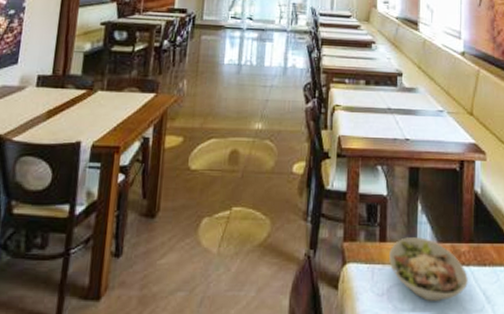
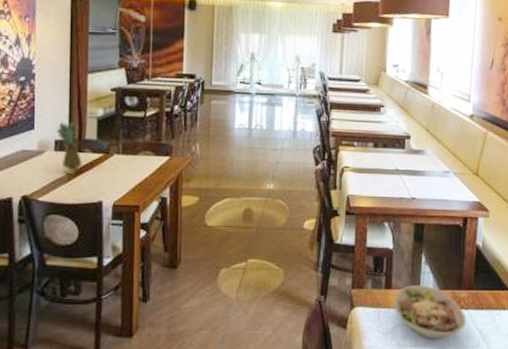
vase: none [40,55,64,113] -> present [56,121,82,175]

